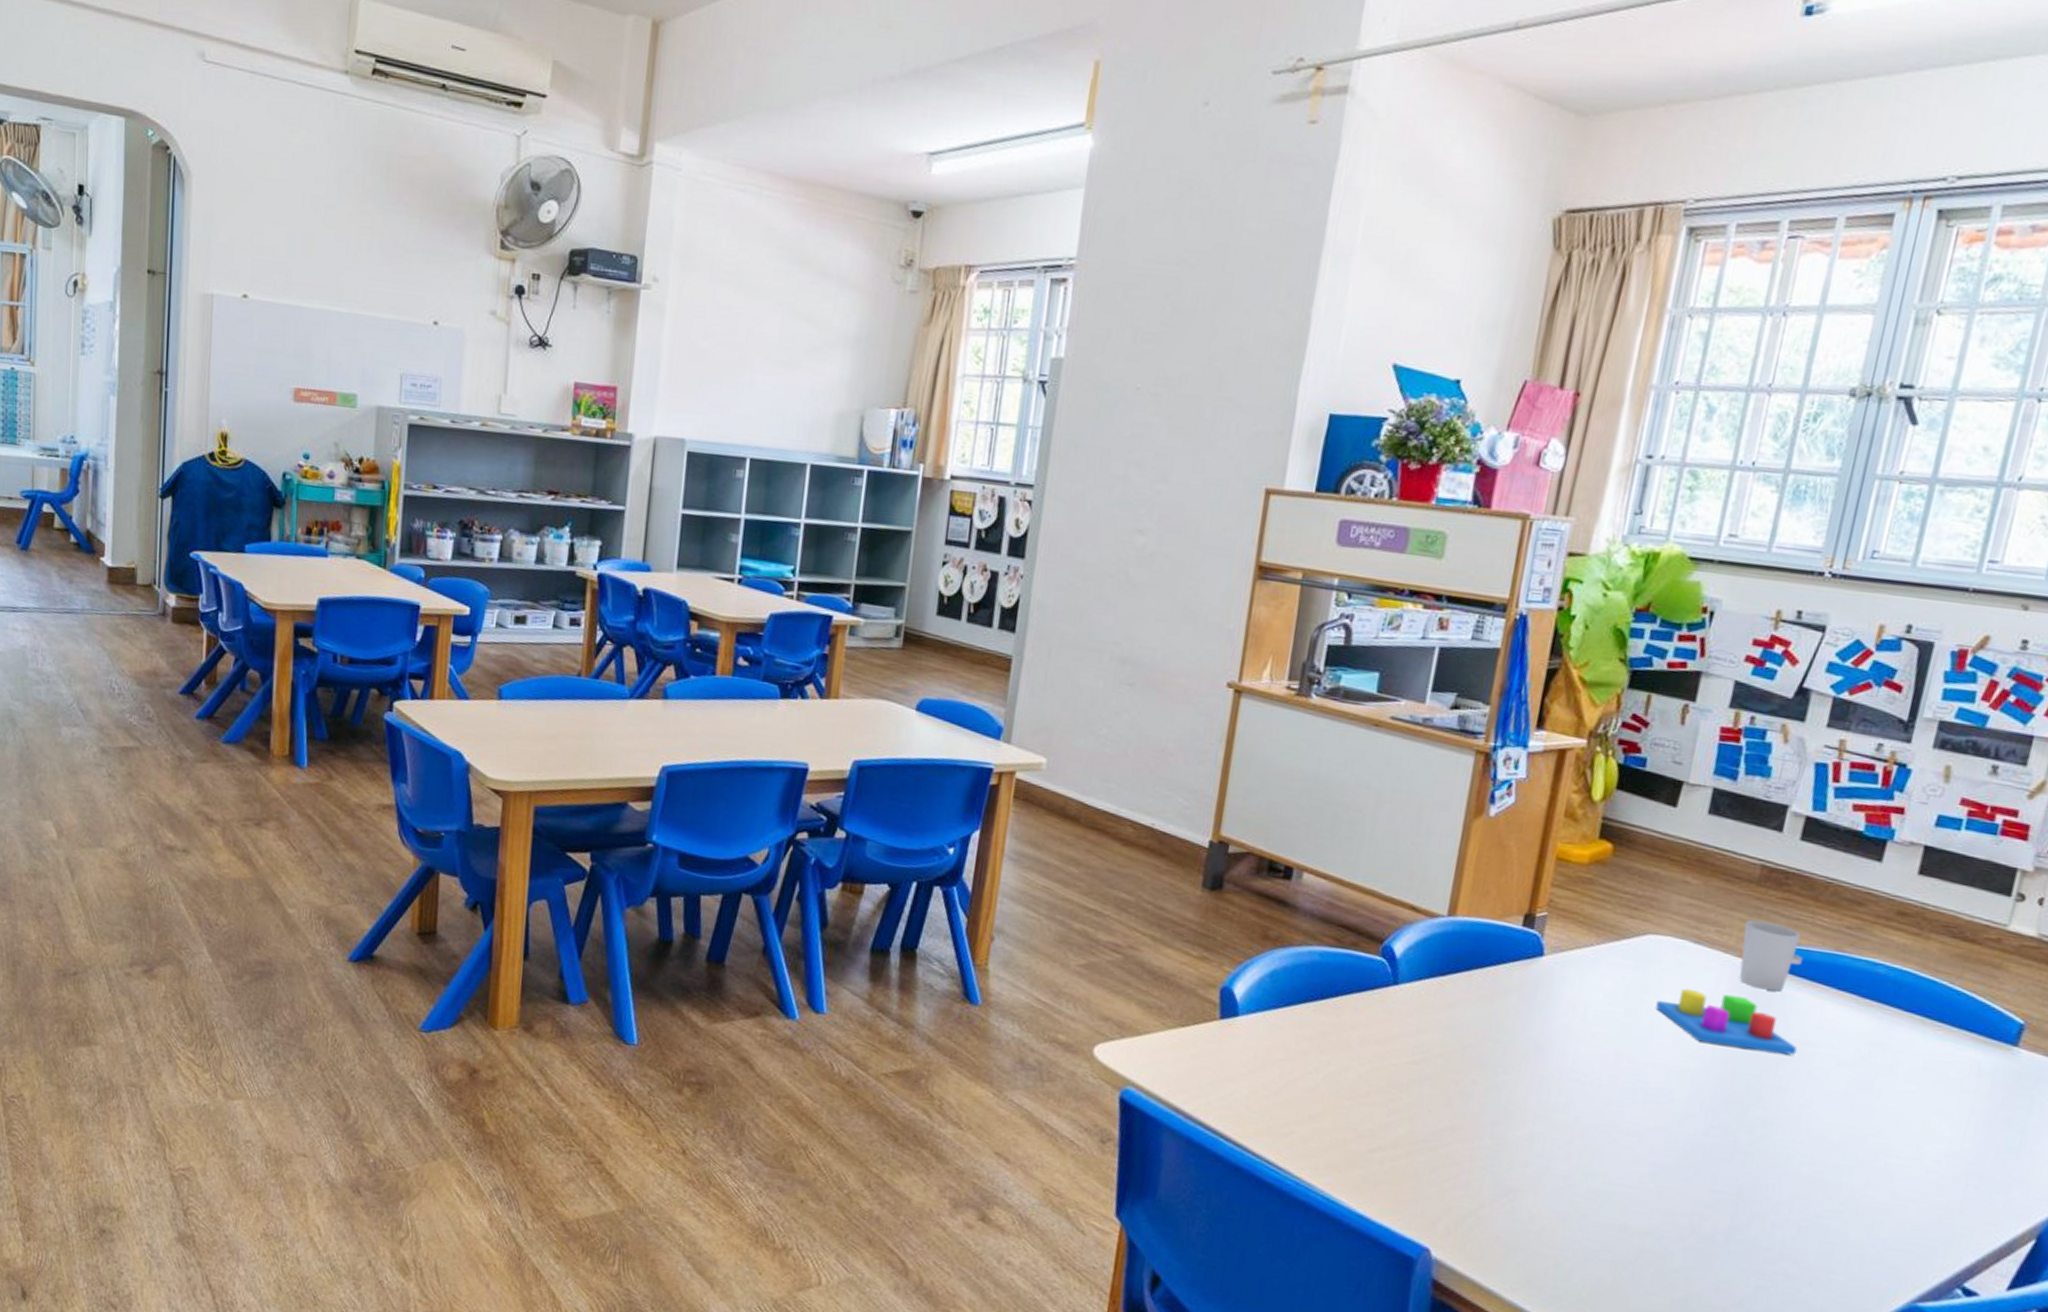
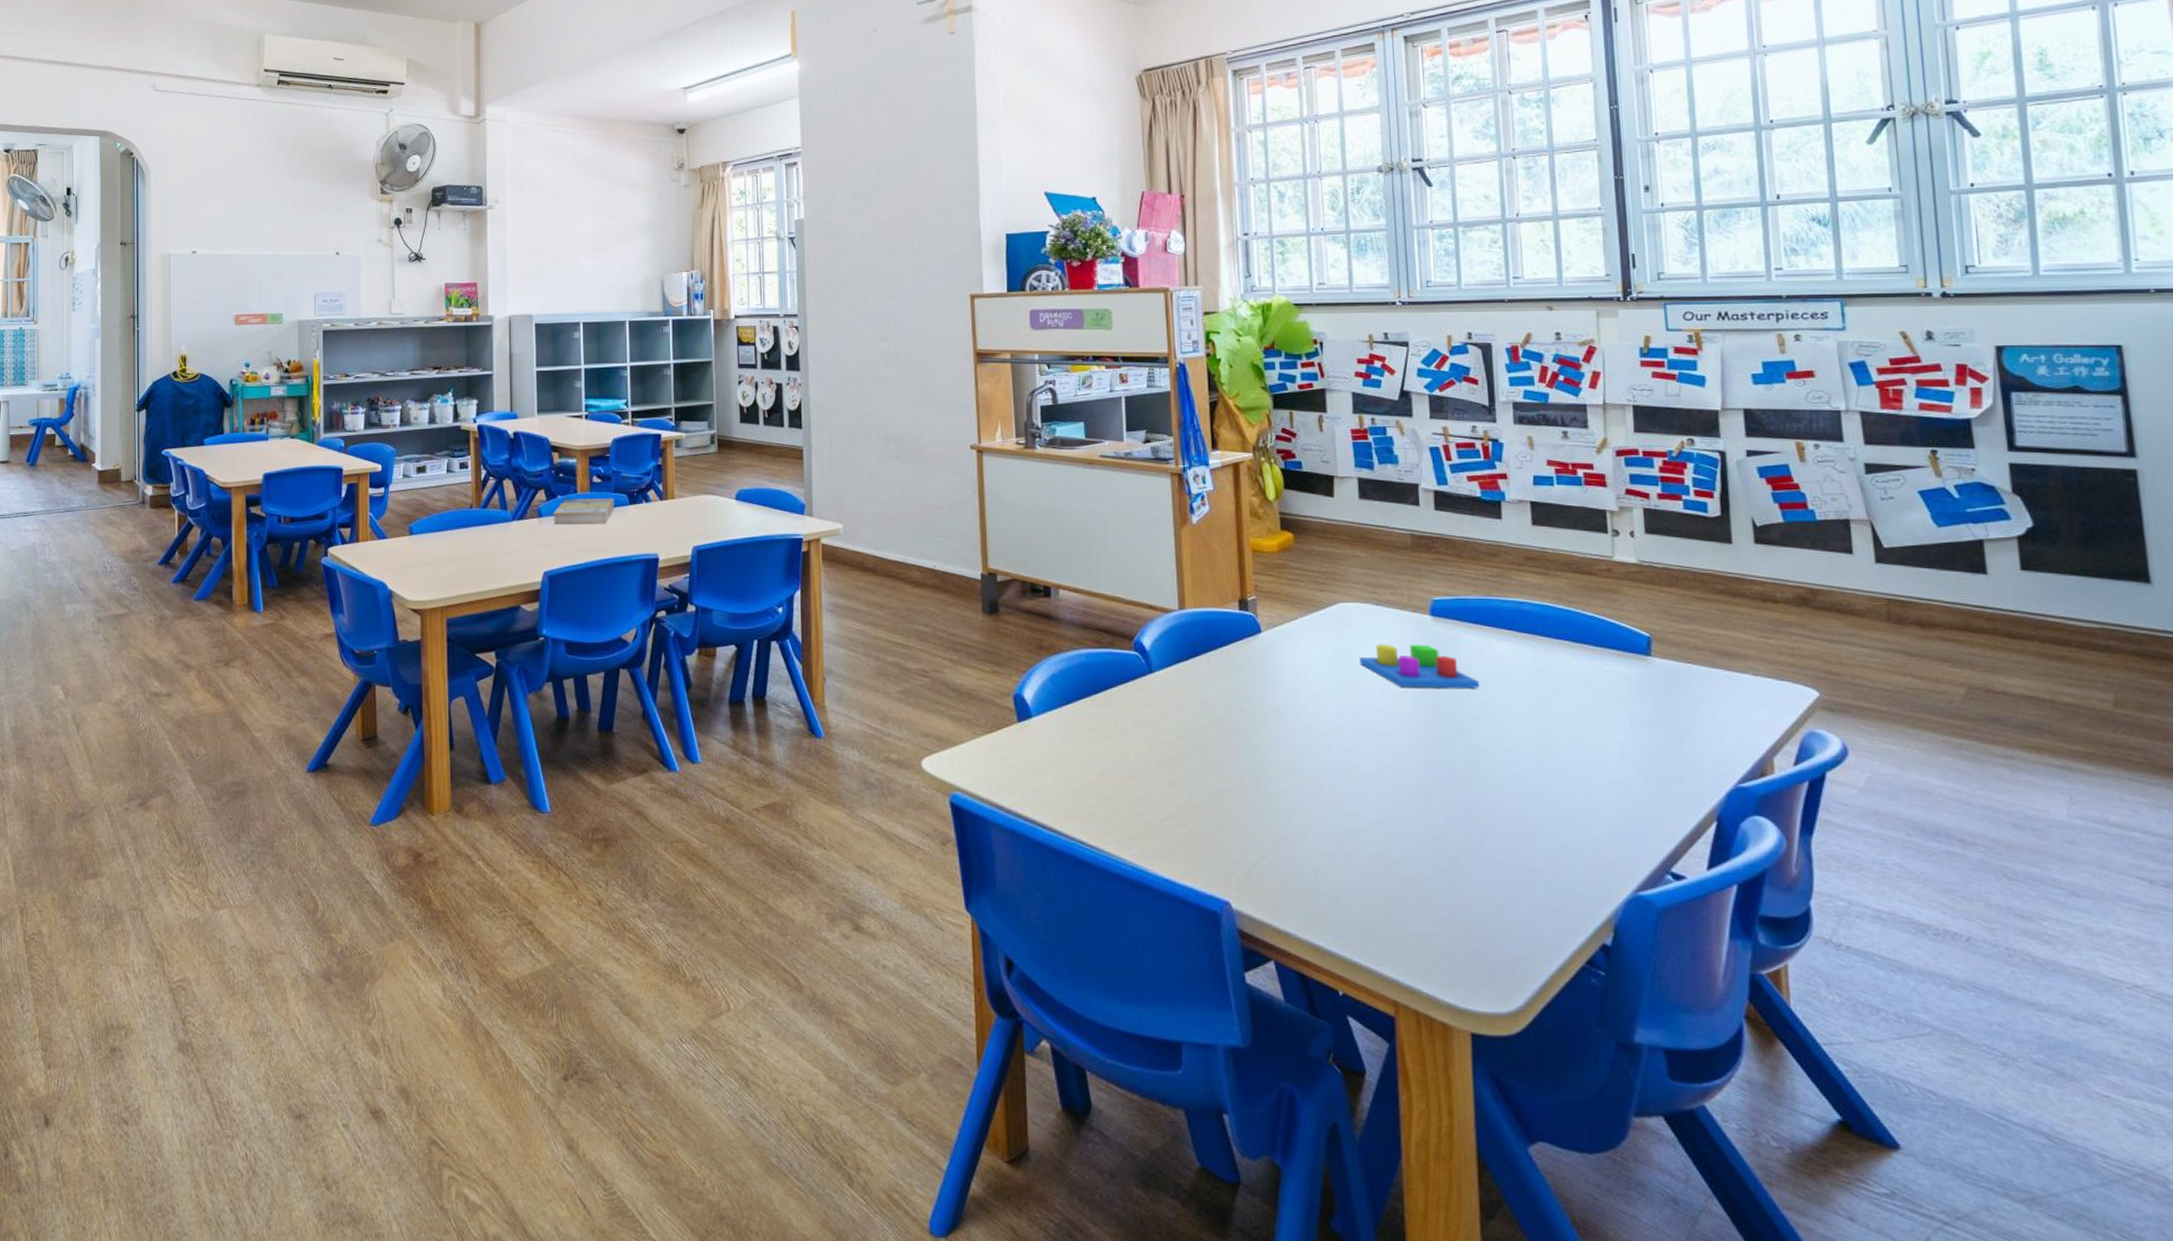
book: none [681,680,762,719] -> present [553,498,614,526]
cup: present [1739,919,1804,992] -> none [1410,580,1464,636]

